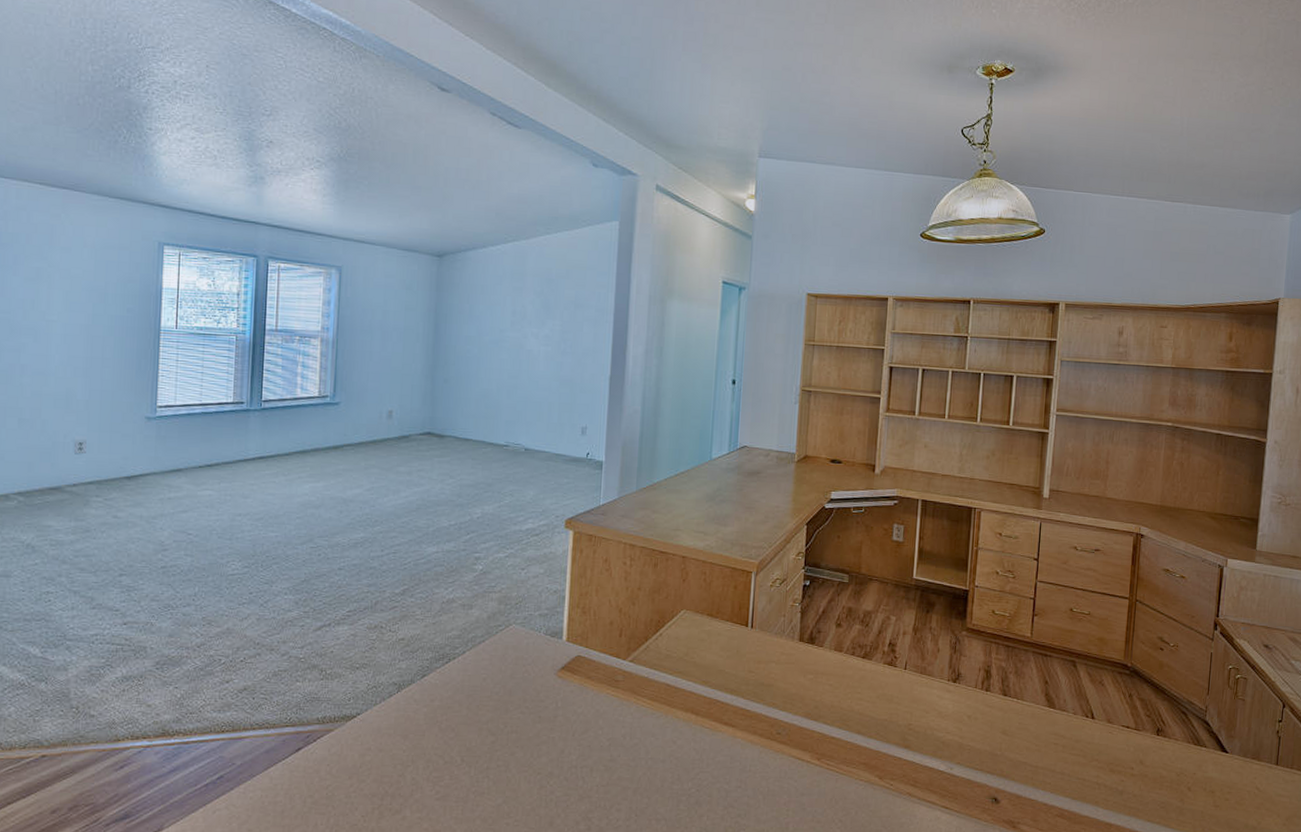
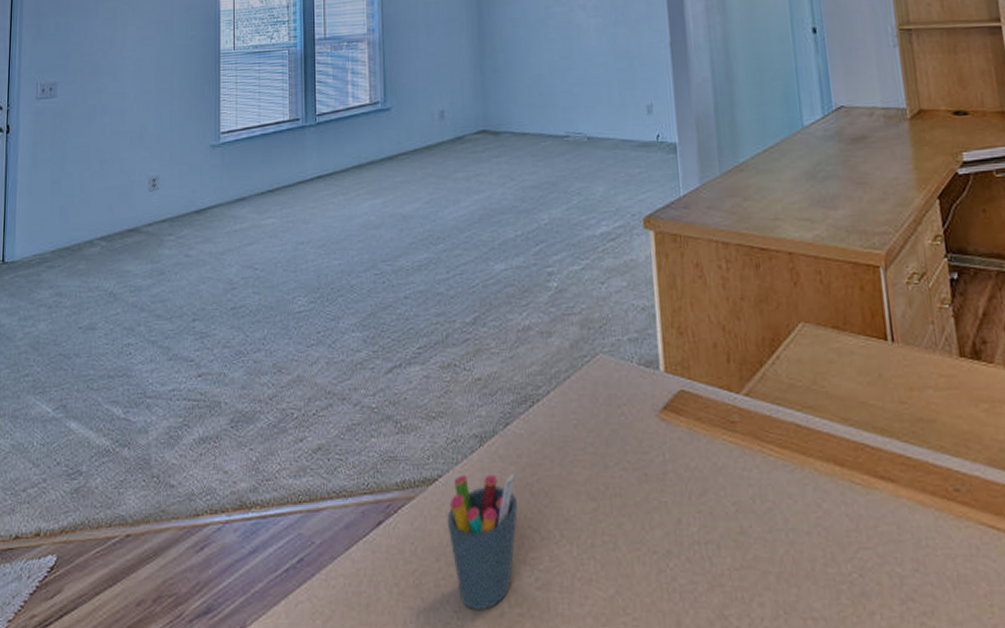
pen holder: none [362,713,428,816] -> present [447,473,518,611]

